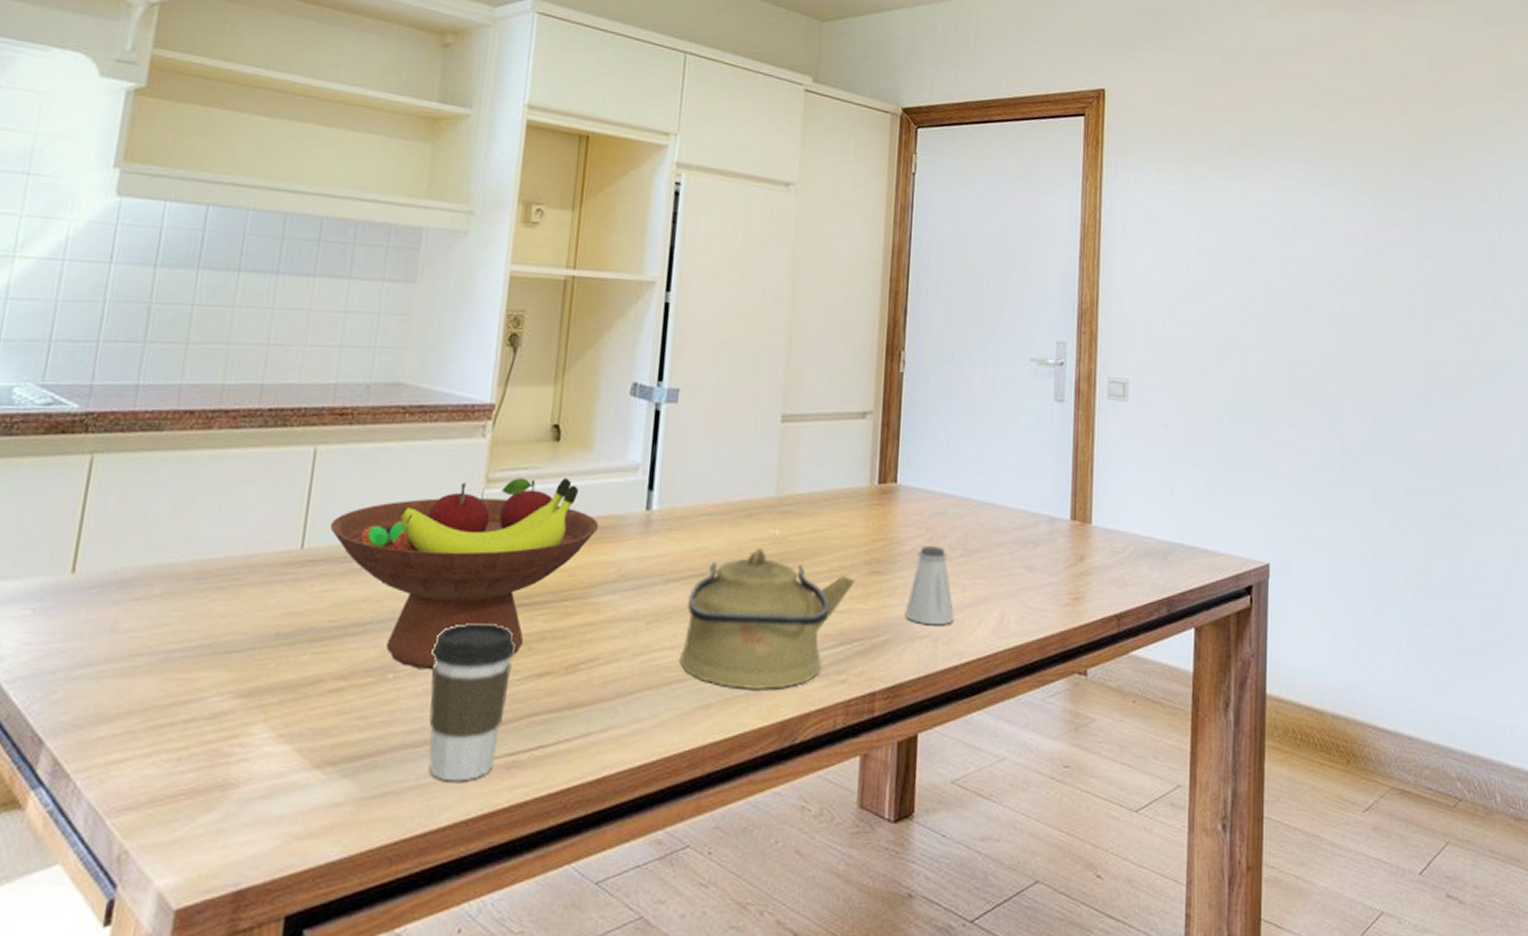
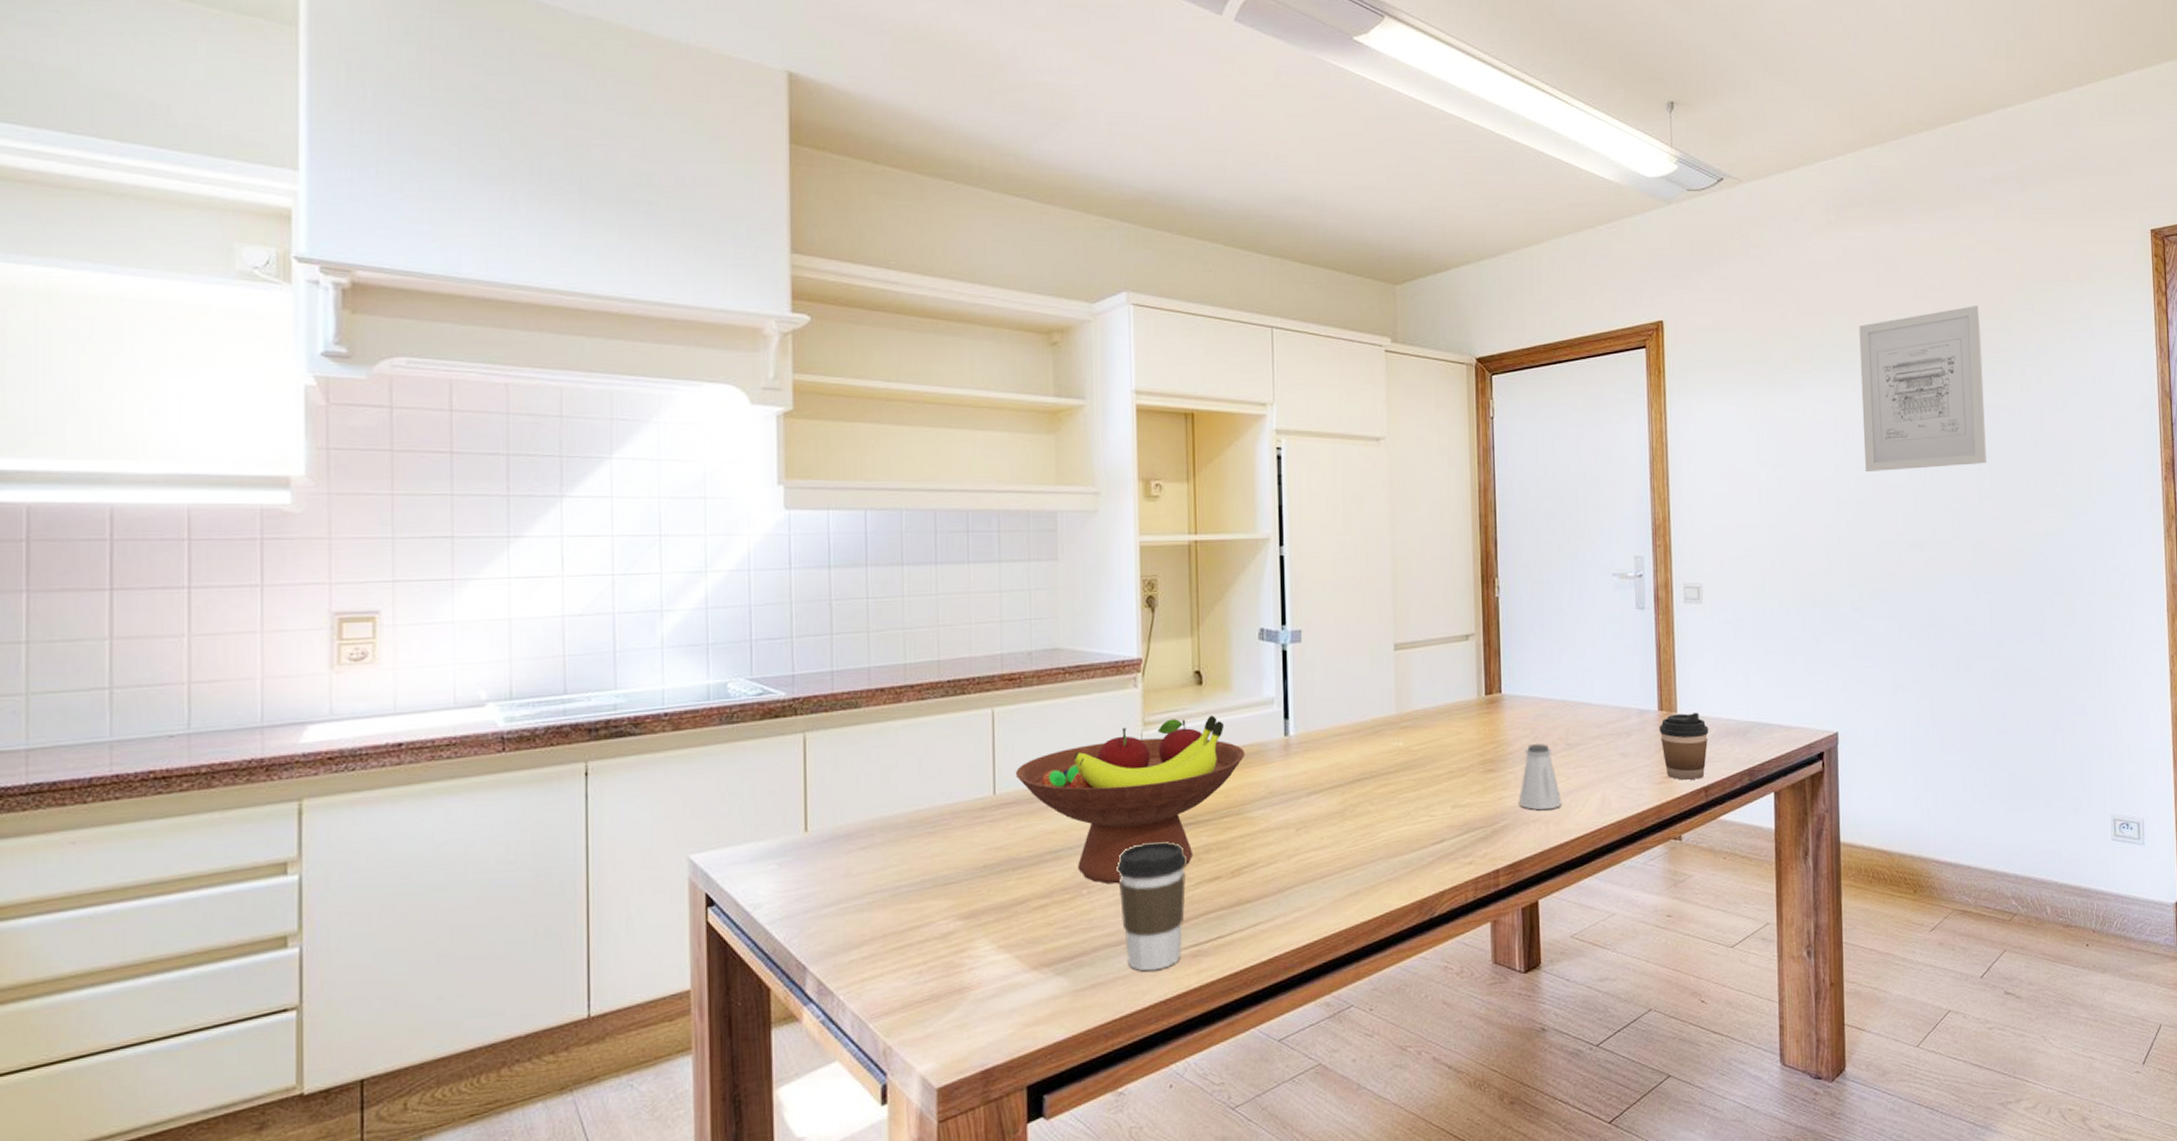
kettle: present [678,548,855,691] -> none [1327,759,1472,877]
coffee cup: none [1070,525,1125,605] -> present [1659,712,1709,780]
wall art: none [1311,107,1441,277] -> present [1859,306,1987,473]

